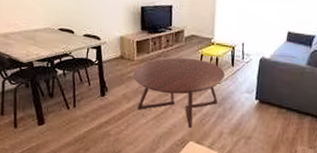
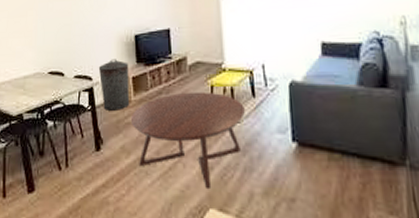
trash can: none [106,24,134,67] -> present [98,59,129,111]

